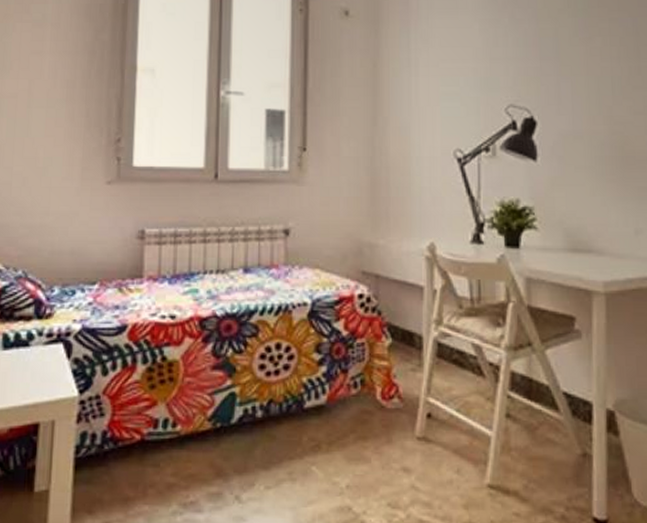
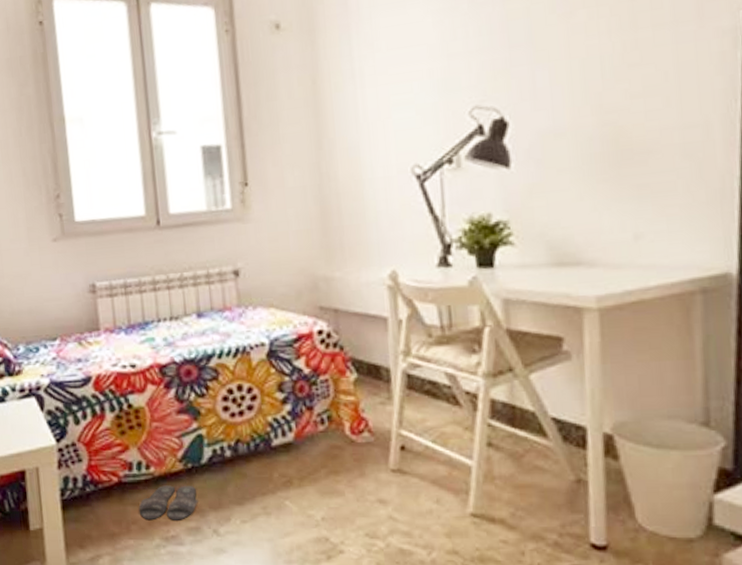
slippers: none [158,445,223,485] -> present [138,485,198,520]

